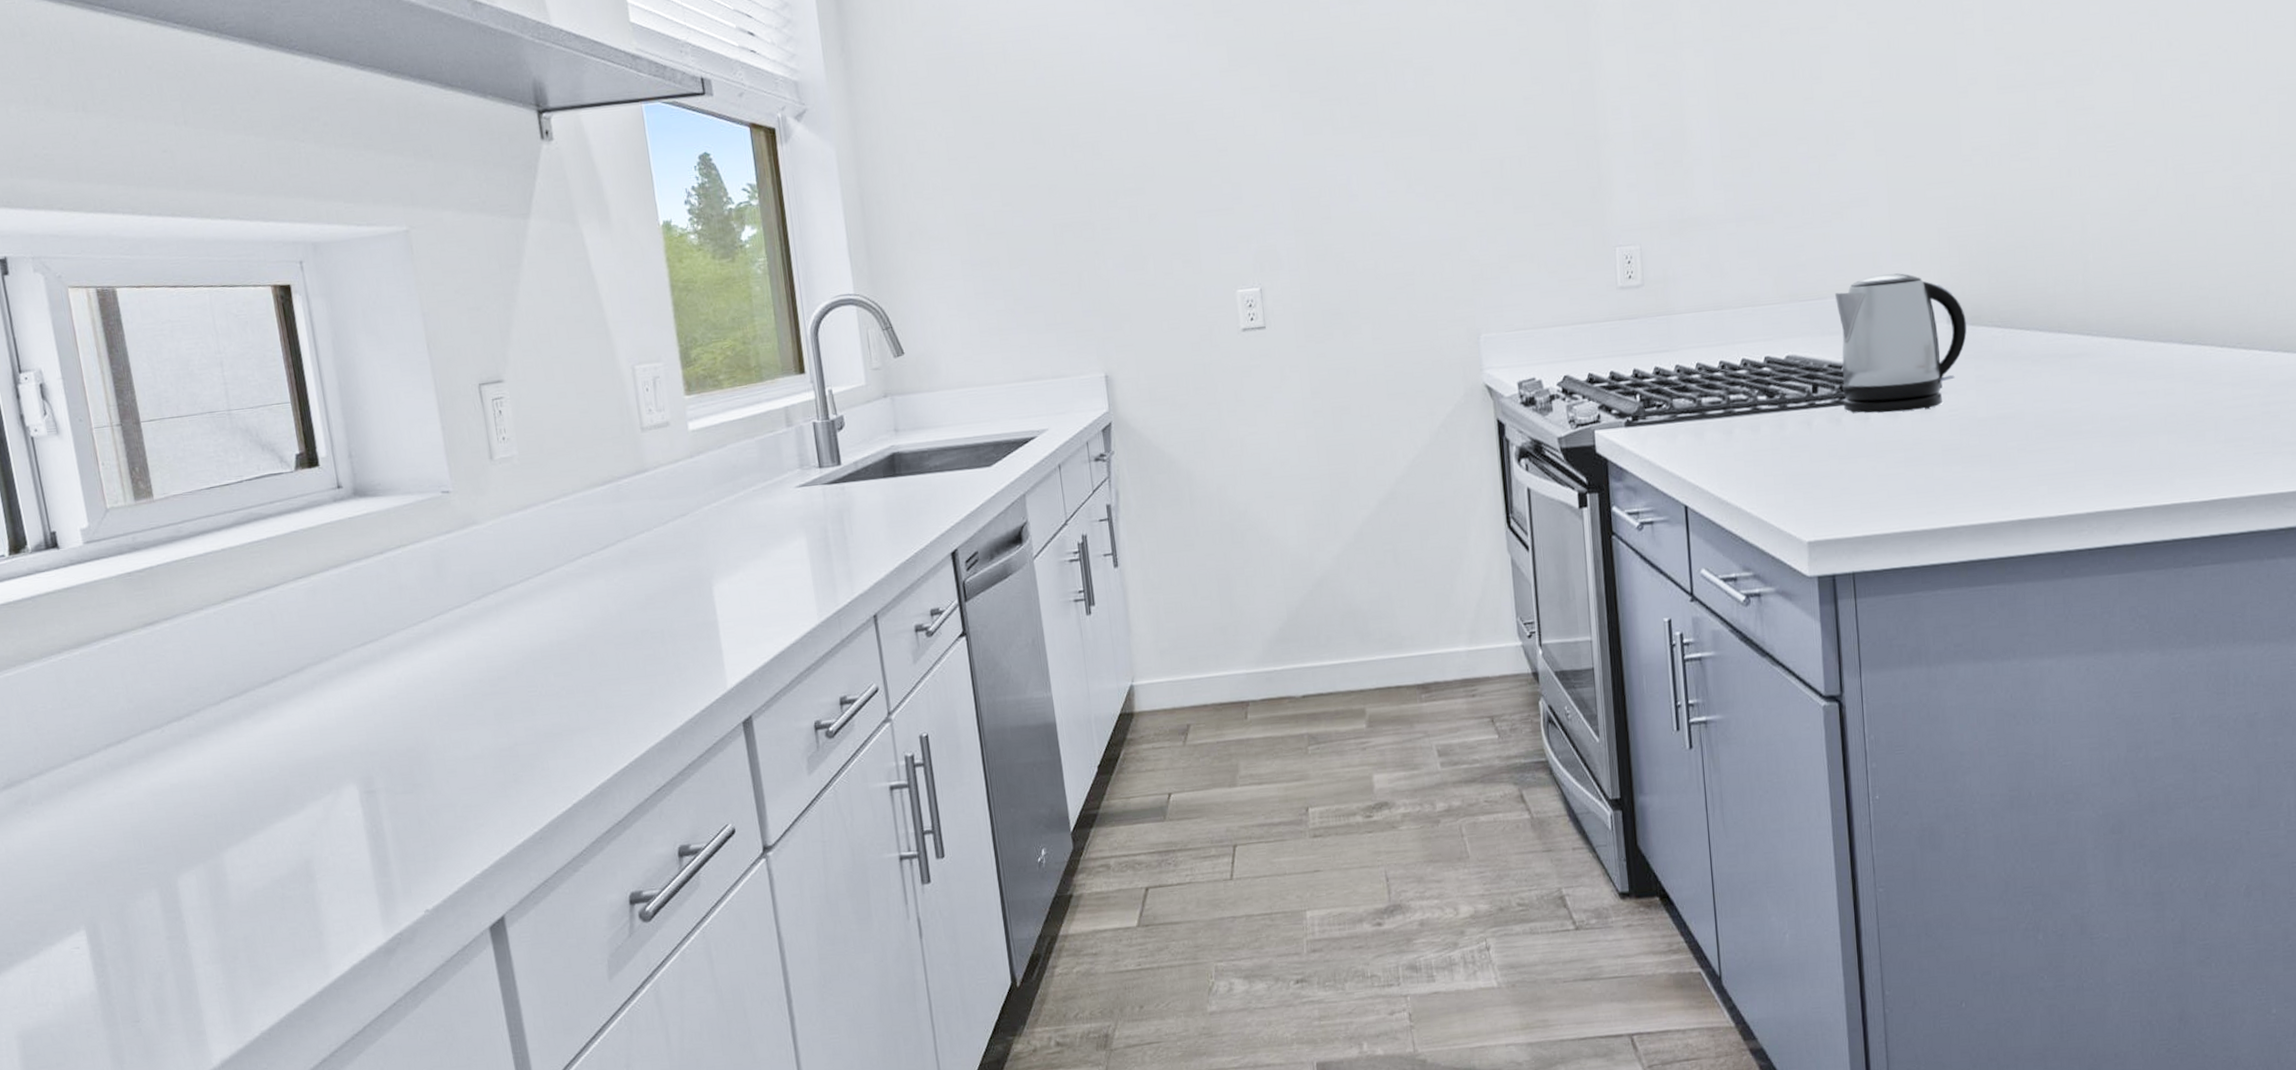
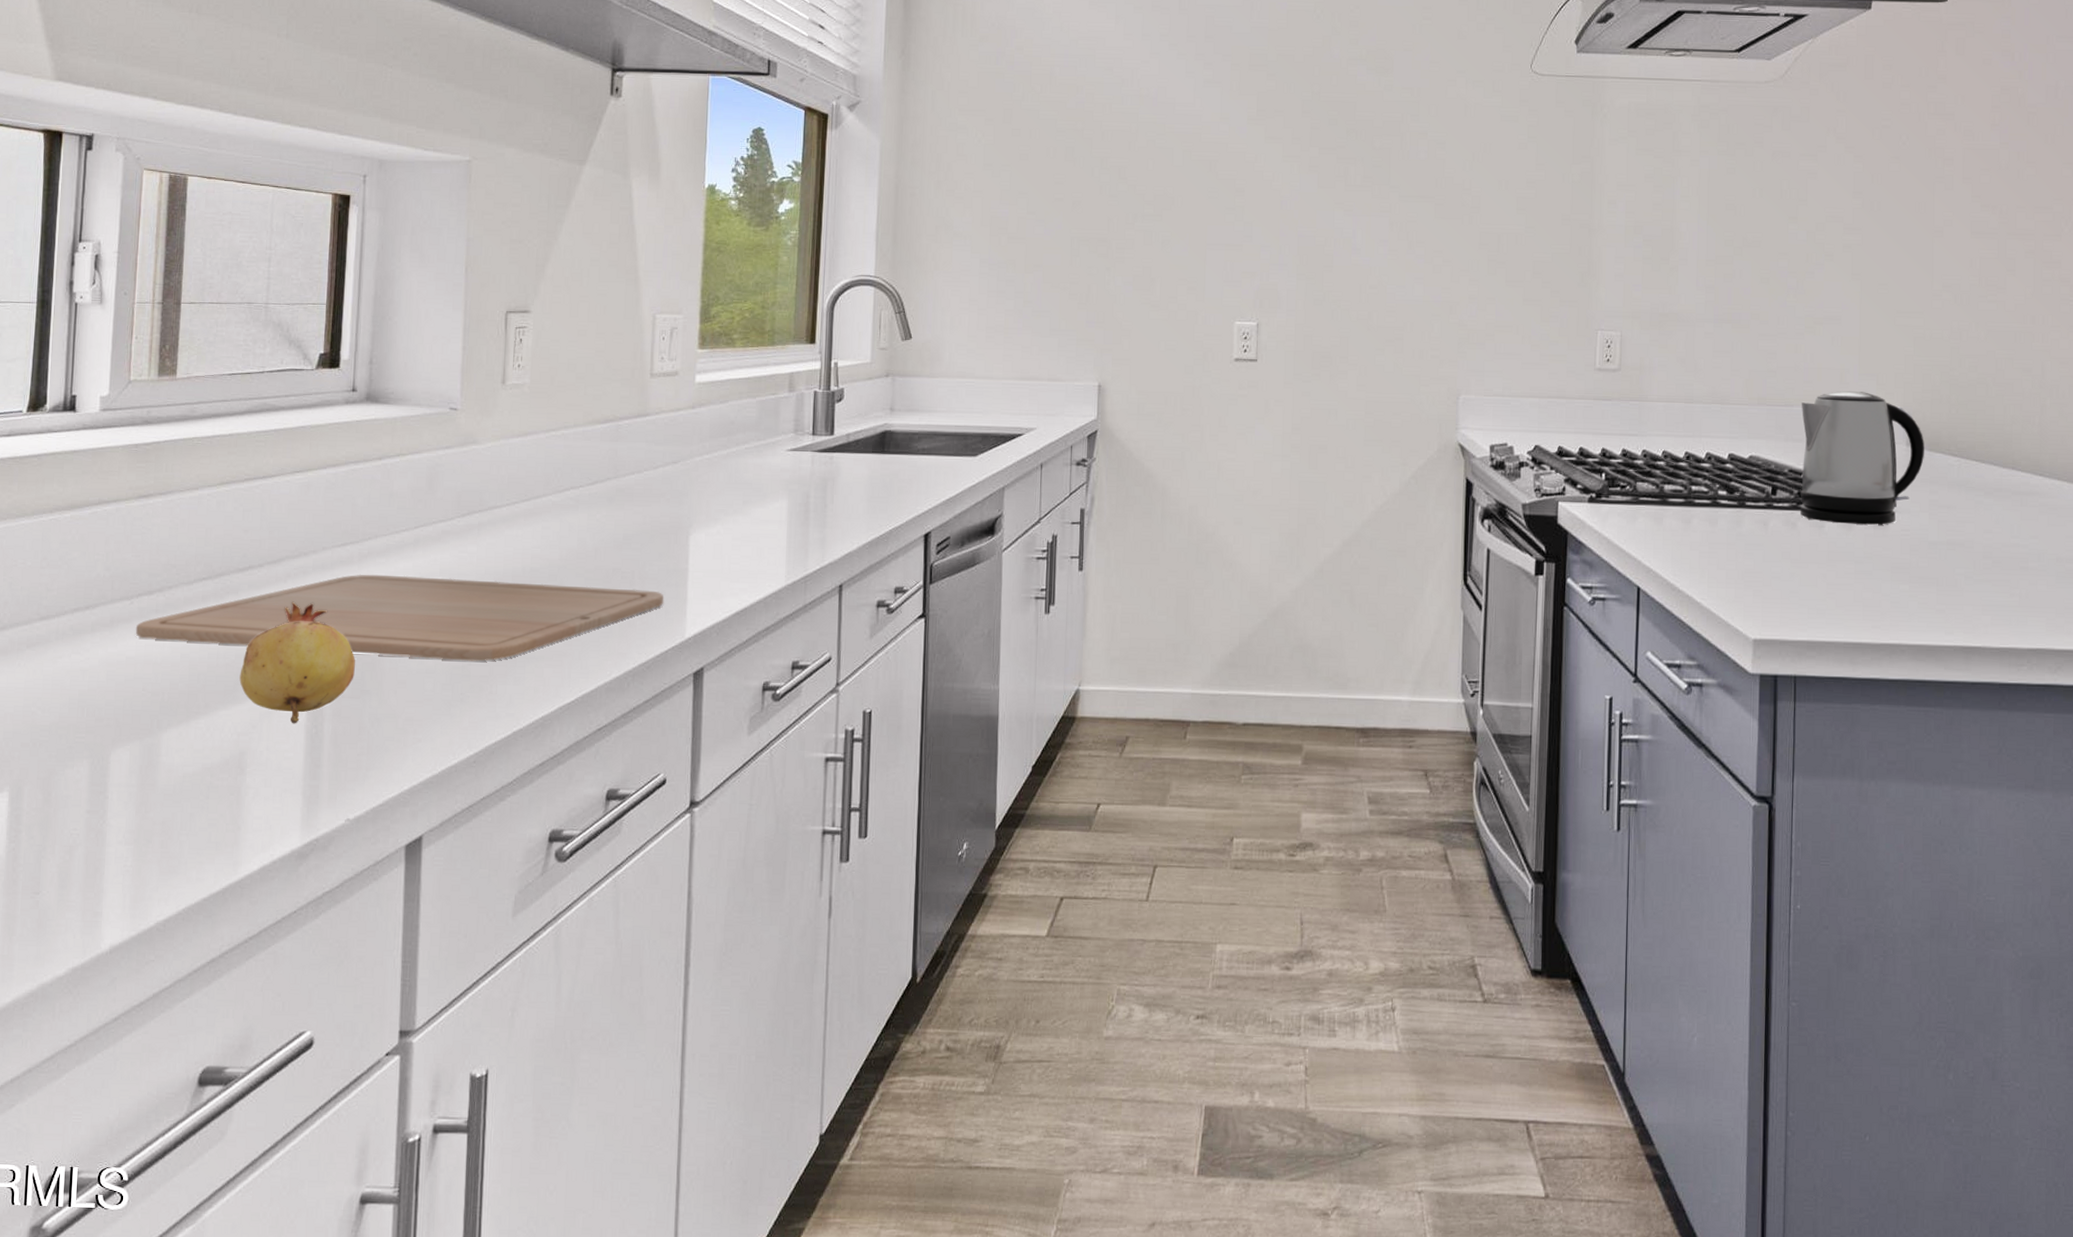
chopping board: none [172,646,700,764] -> present [135,574,664,661]
fruit: none [287,706,403,827] -> present [239,601,355,724]

